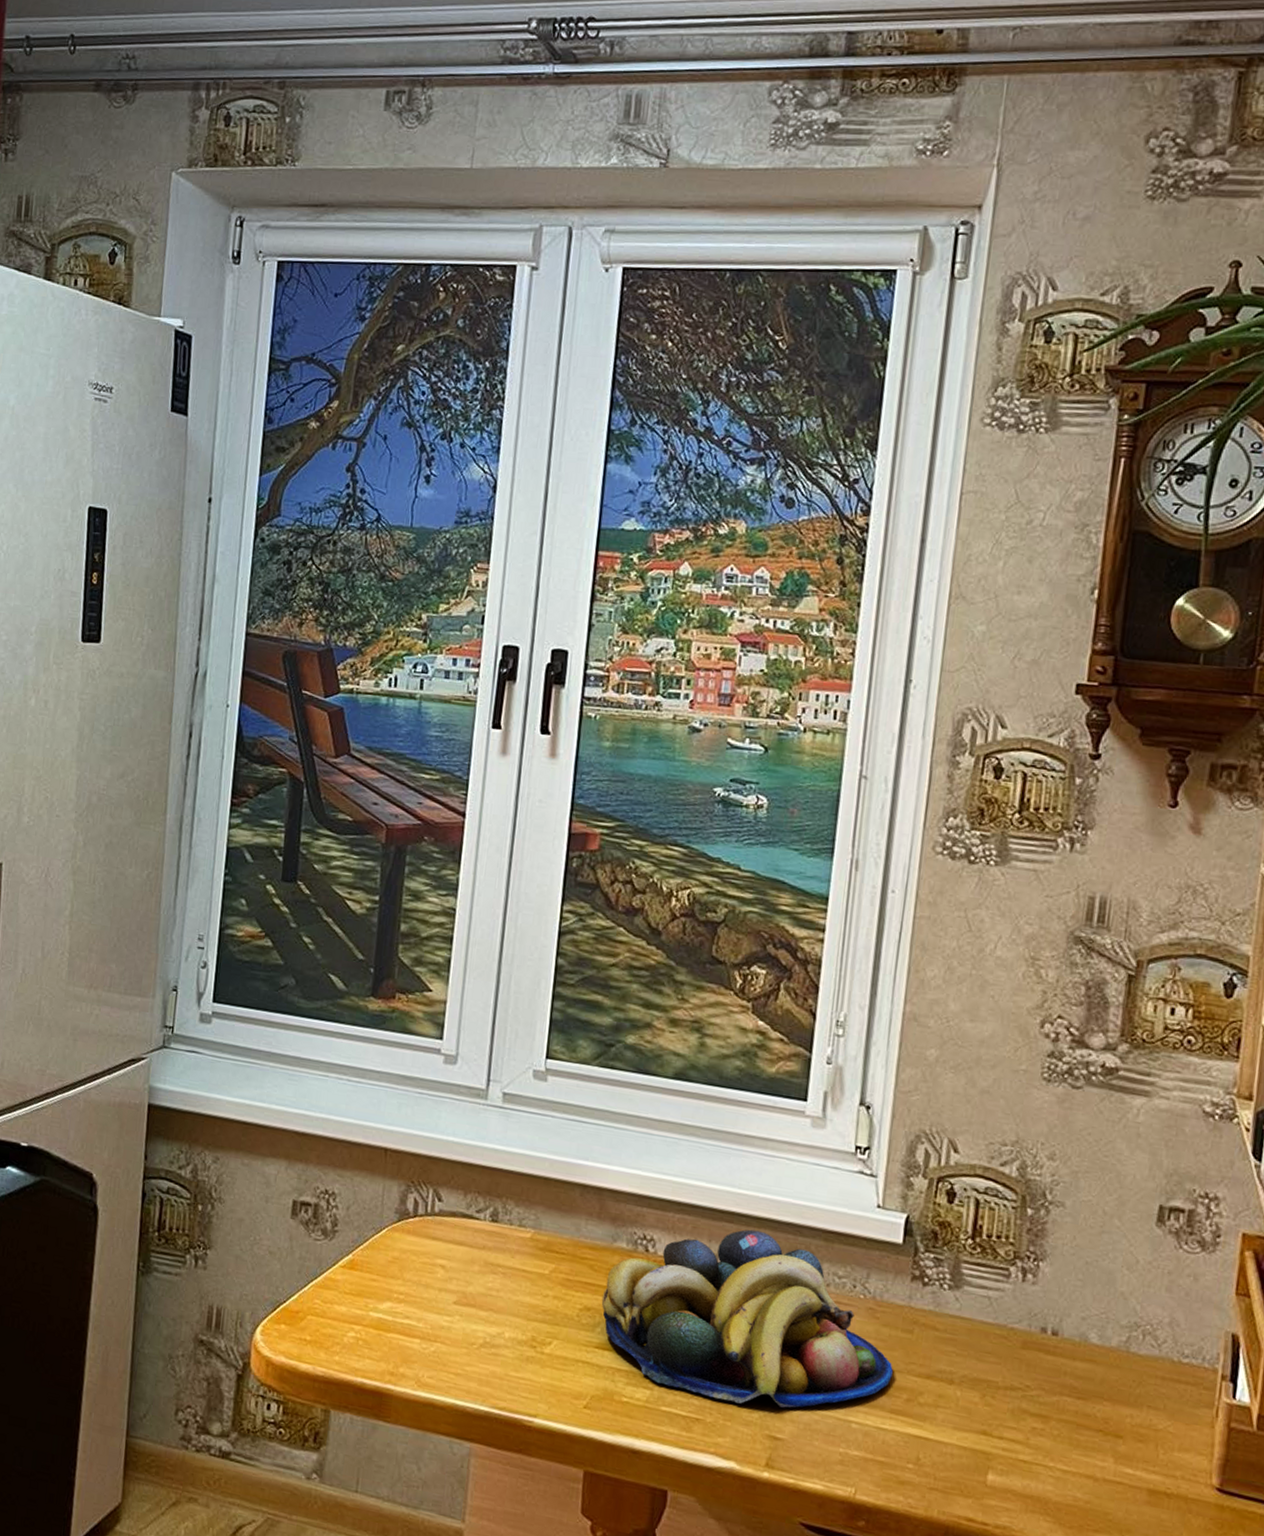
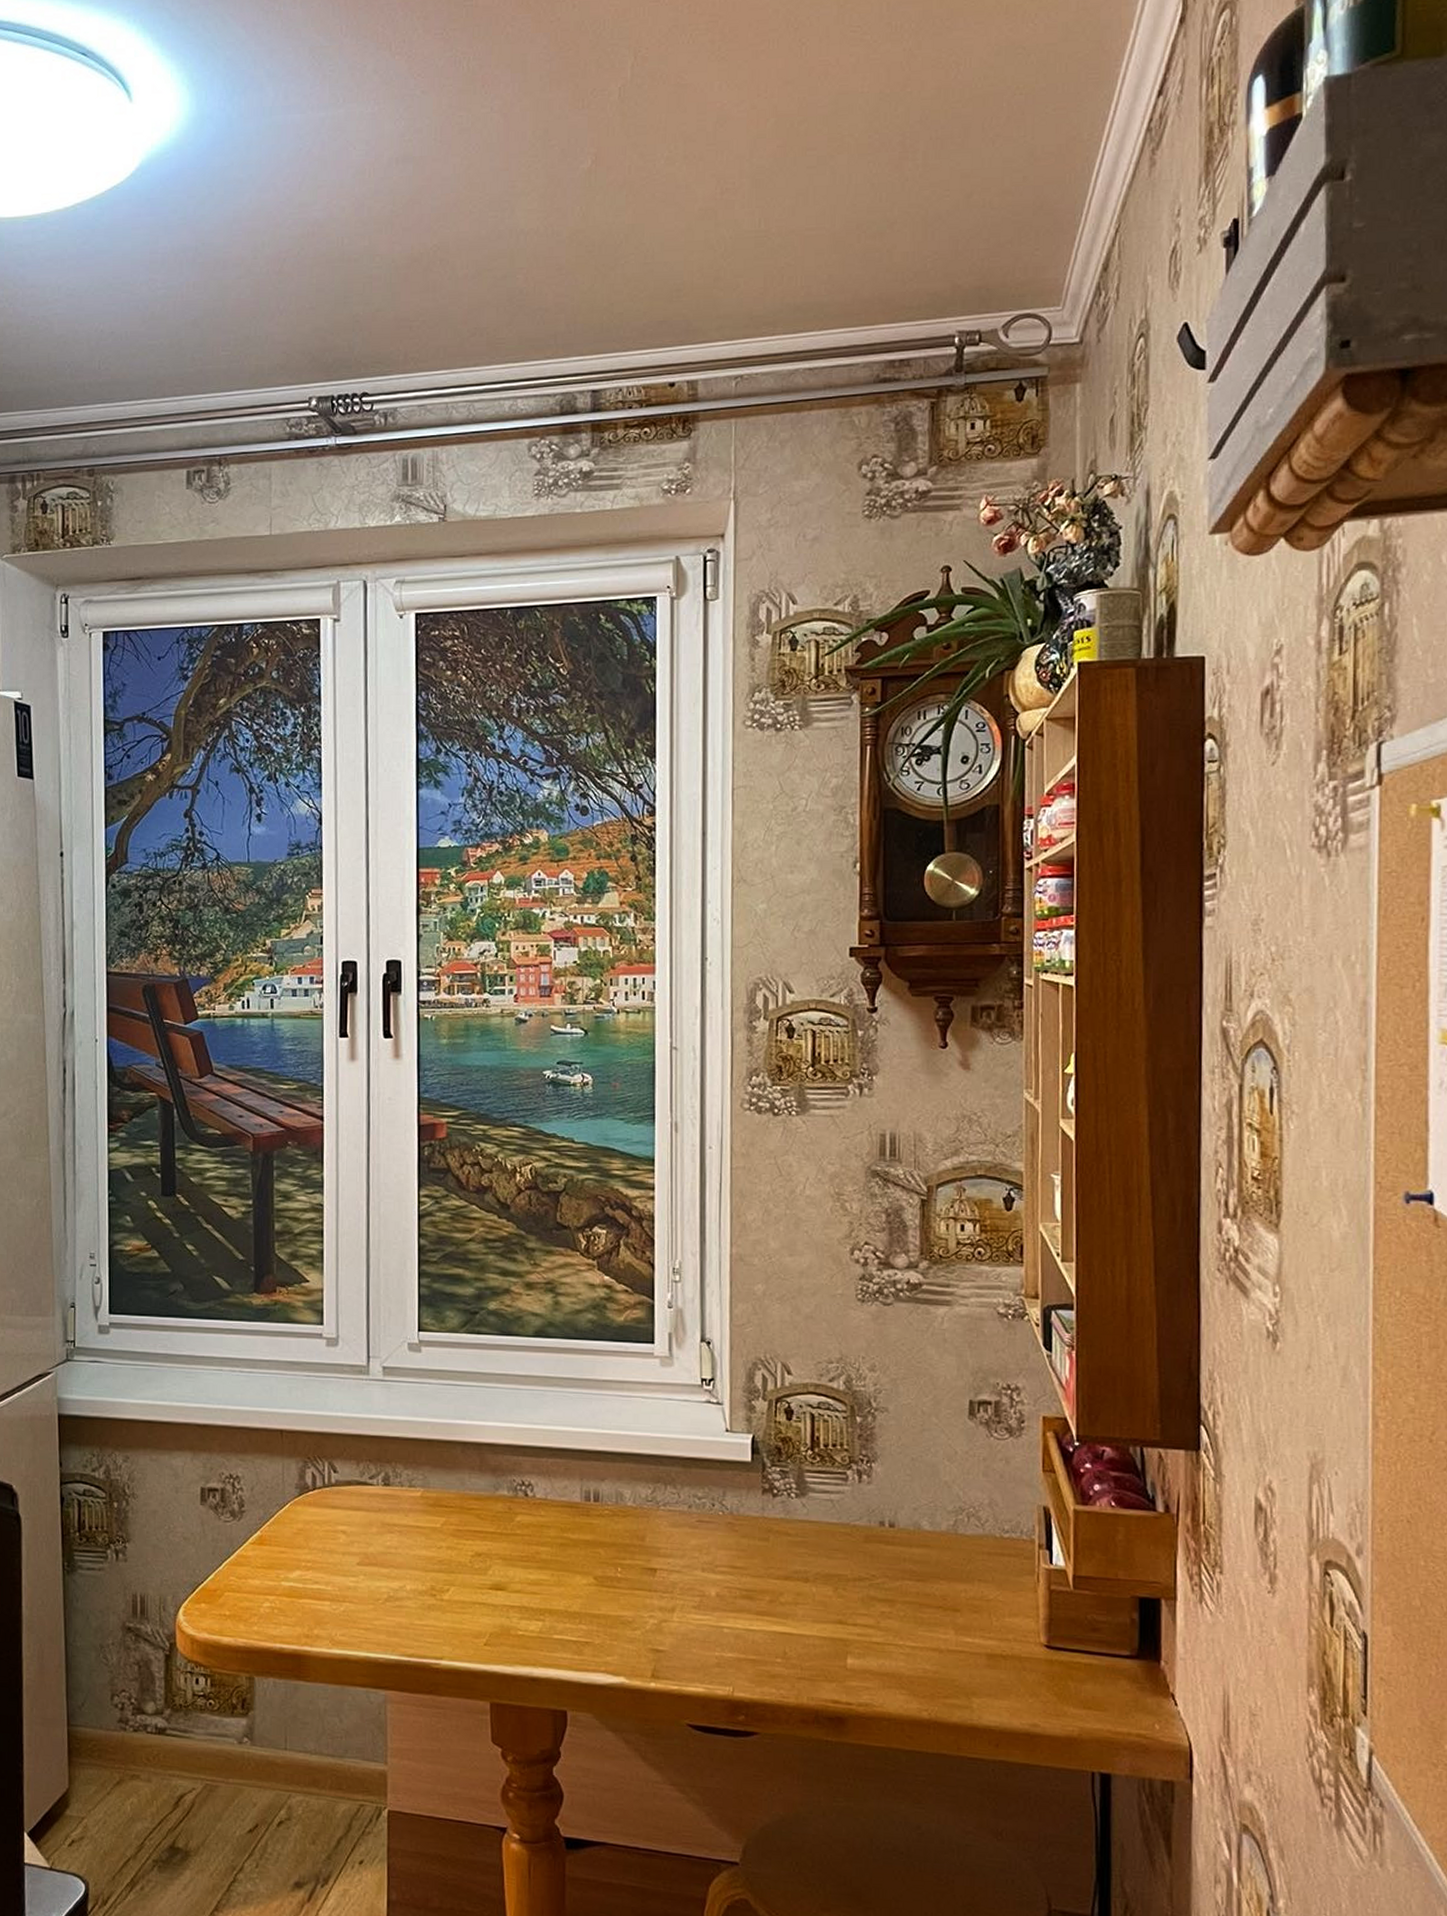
fruit bowl: present [601,1229,893,1408] -> none [490,1465,755,1624]

